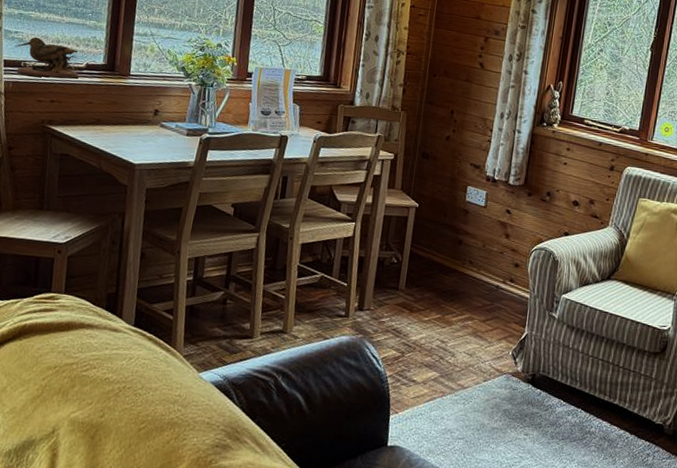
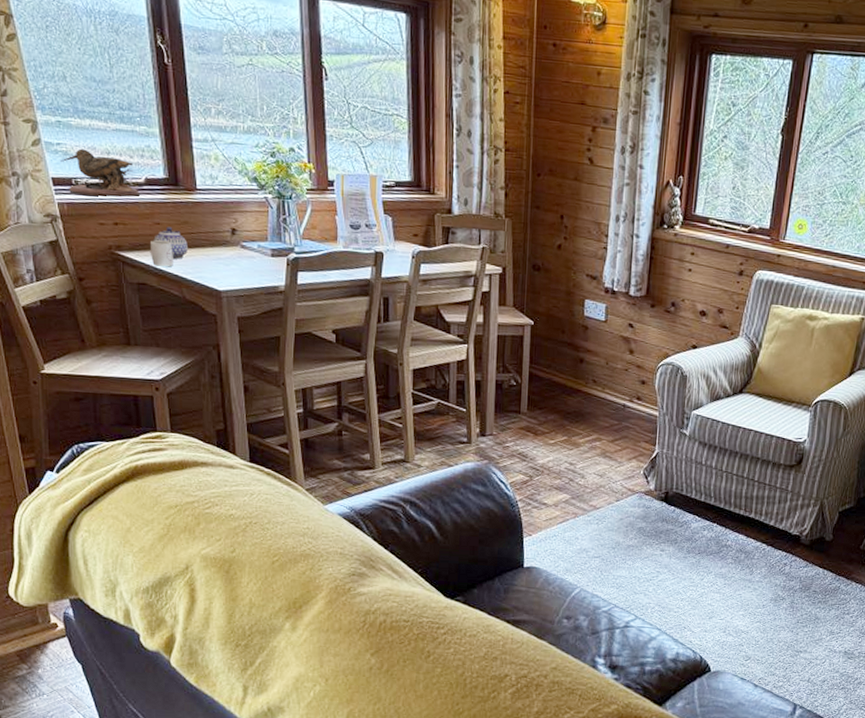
mug: none [77,117,99,141] -> present [149,240,173,268]
teapot: none [83,106,114,135] -> present [153,227,189,259]

